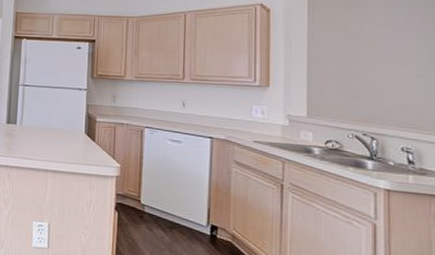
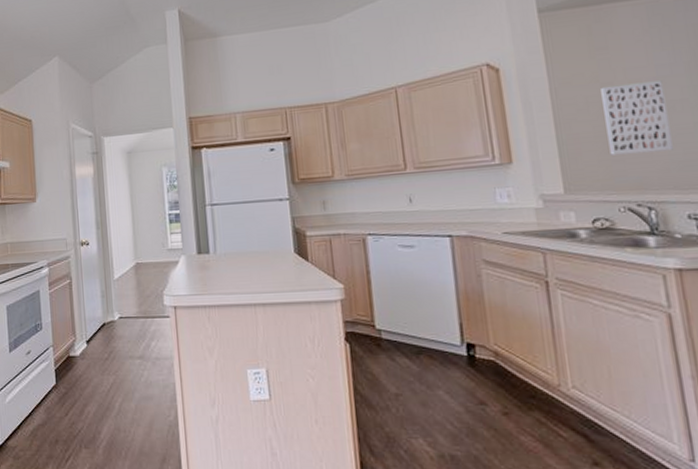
wall art: none [348,36,398,95] -> present [601,80,673,155]

